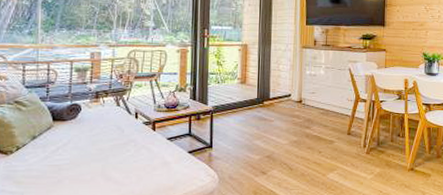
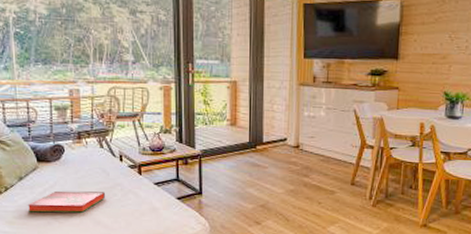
hardback book: none [38,148,118,171] -> present [27,190,105,213]

